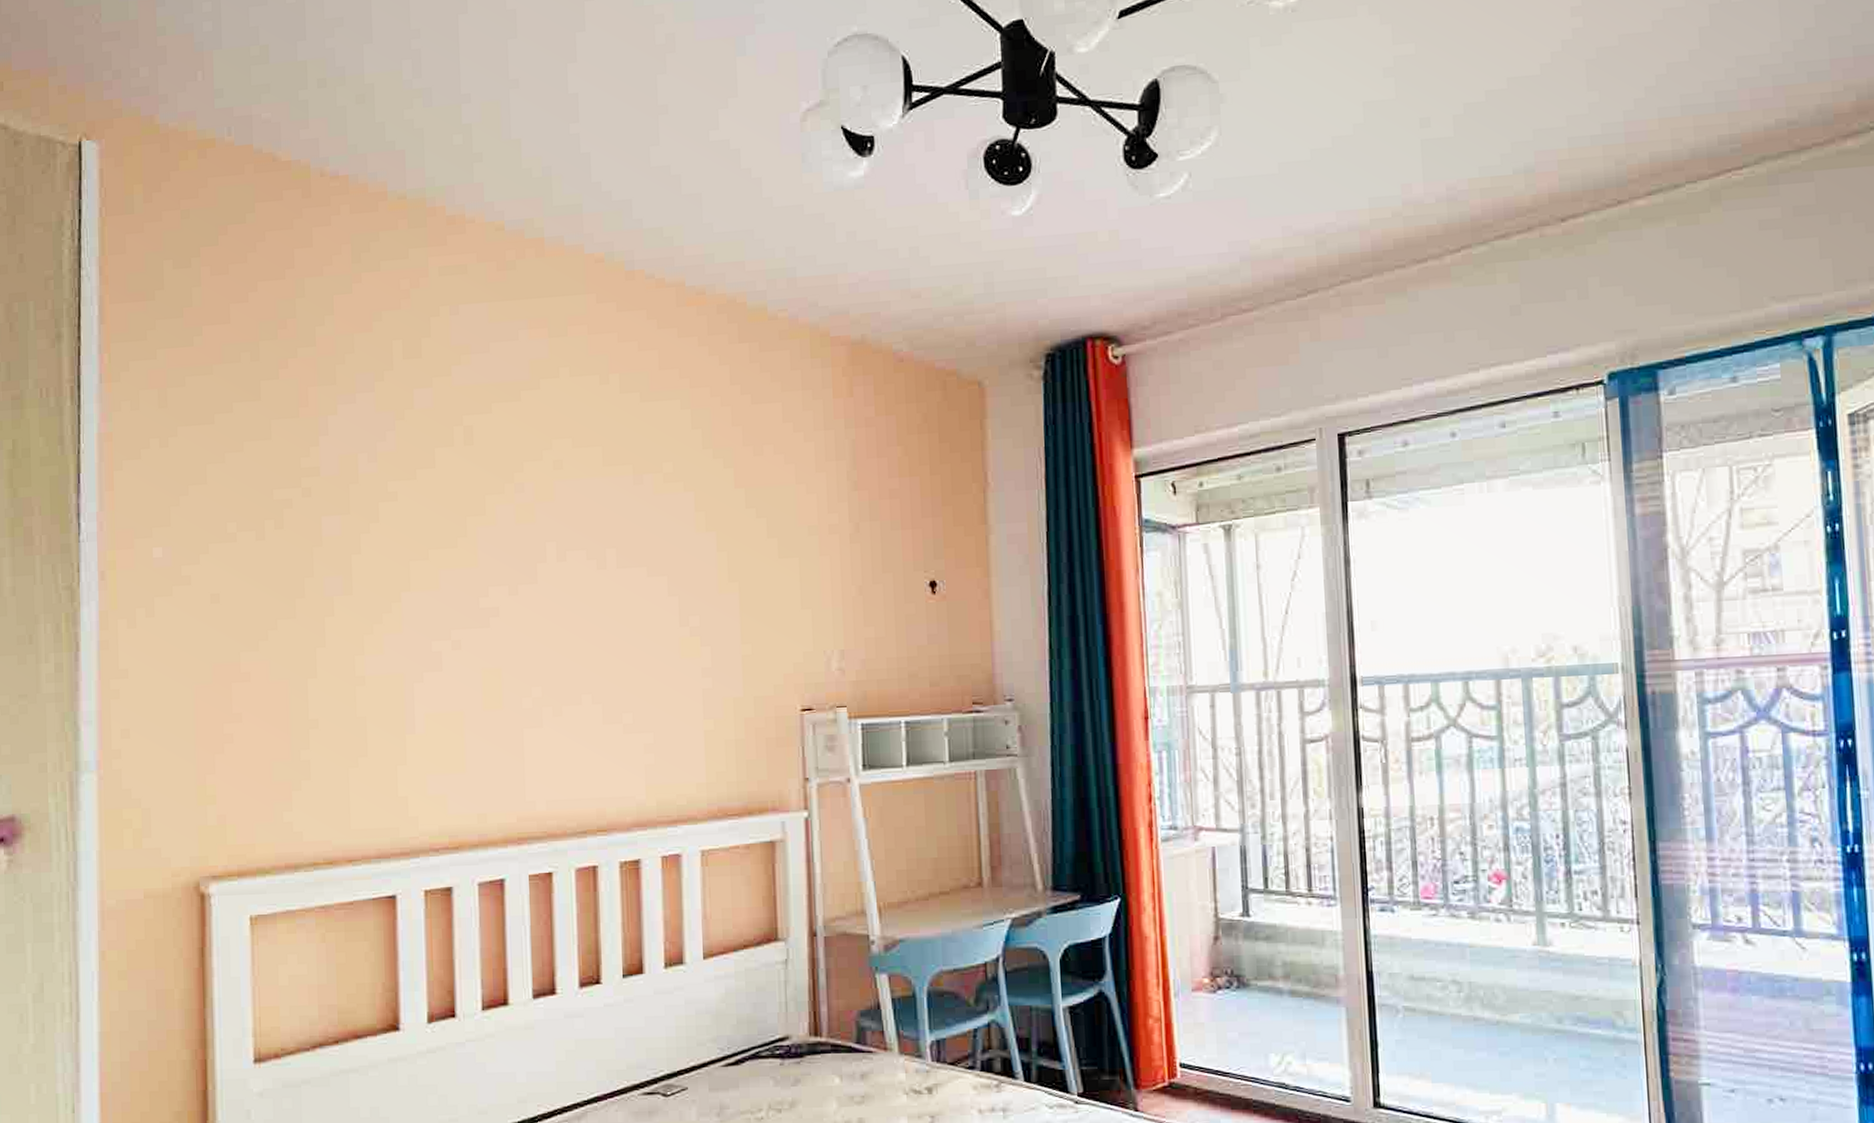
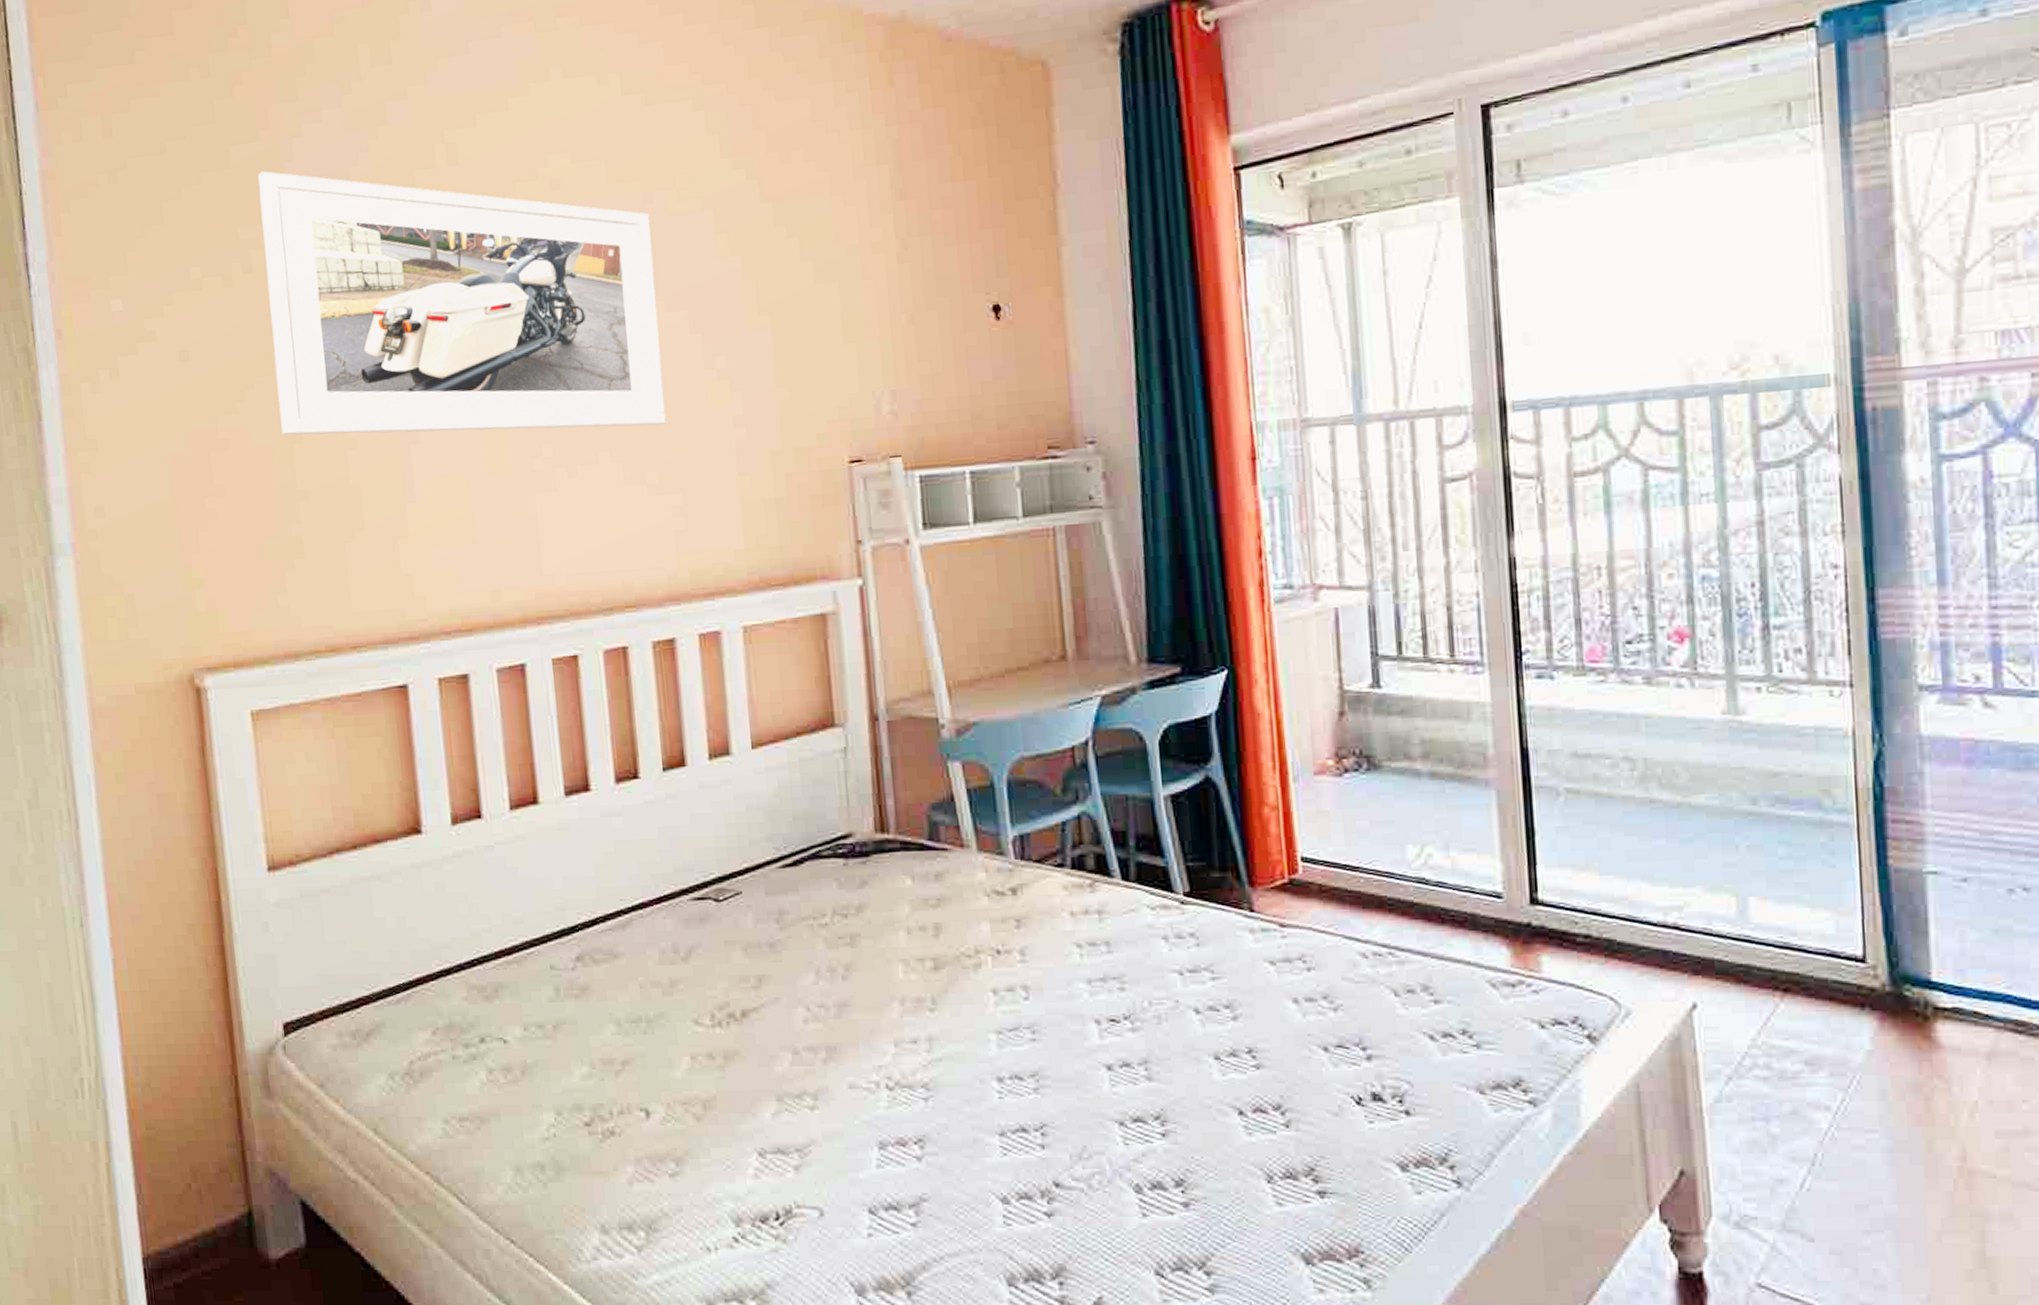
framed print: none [294,442,643,674] -> present [258,171,667,436]

